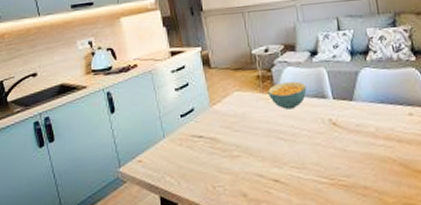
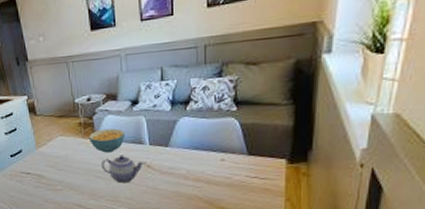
teapot: none [283,111,330,146] -> present [102,155,145,184]

